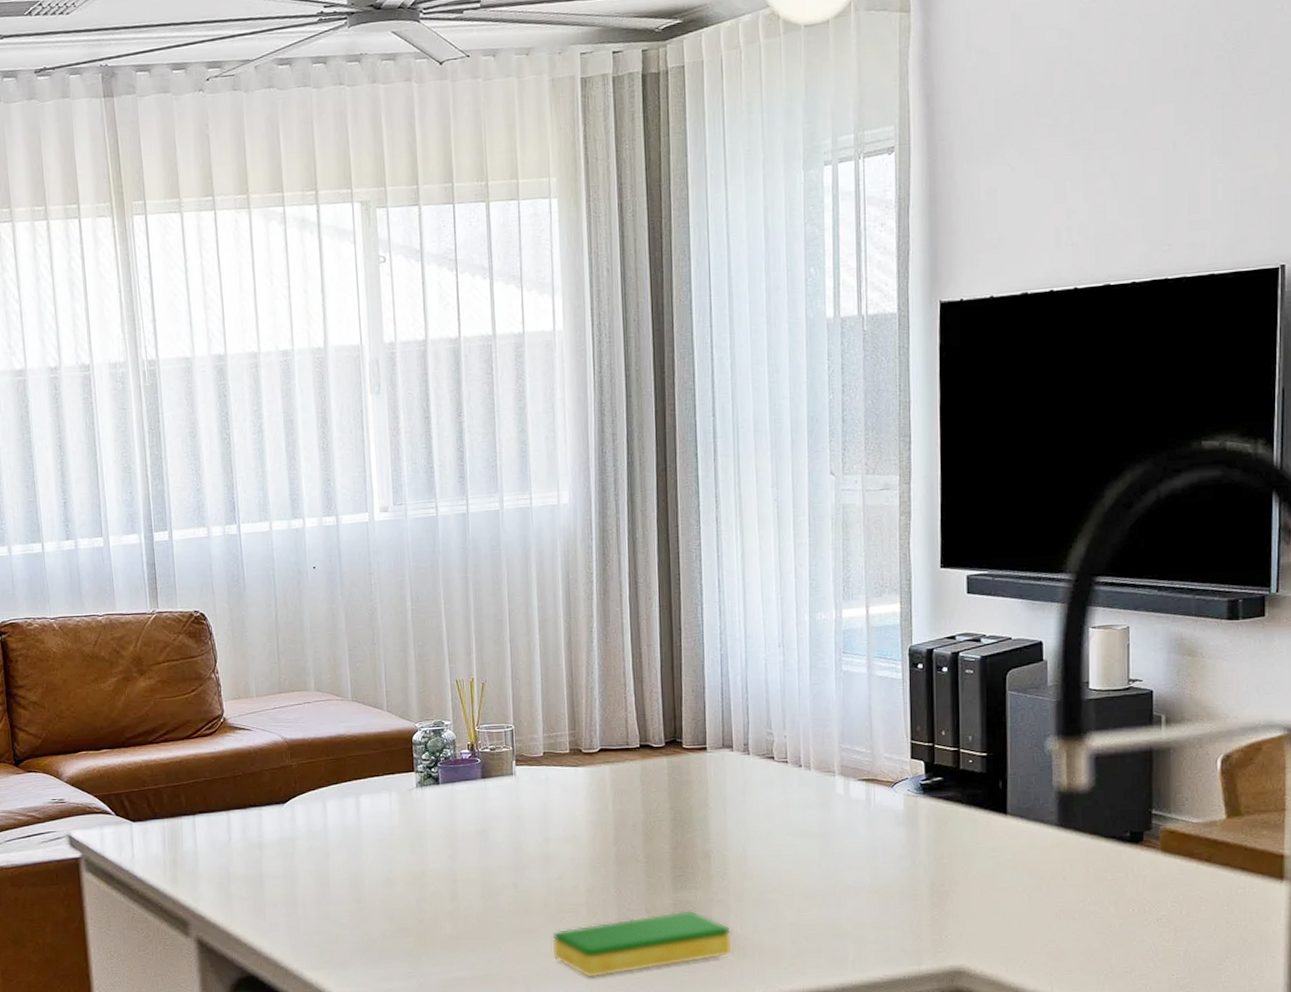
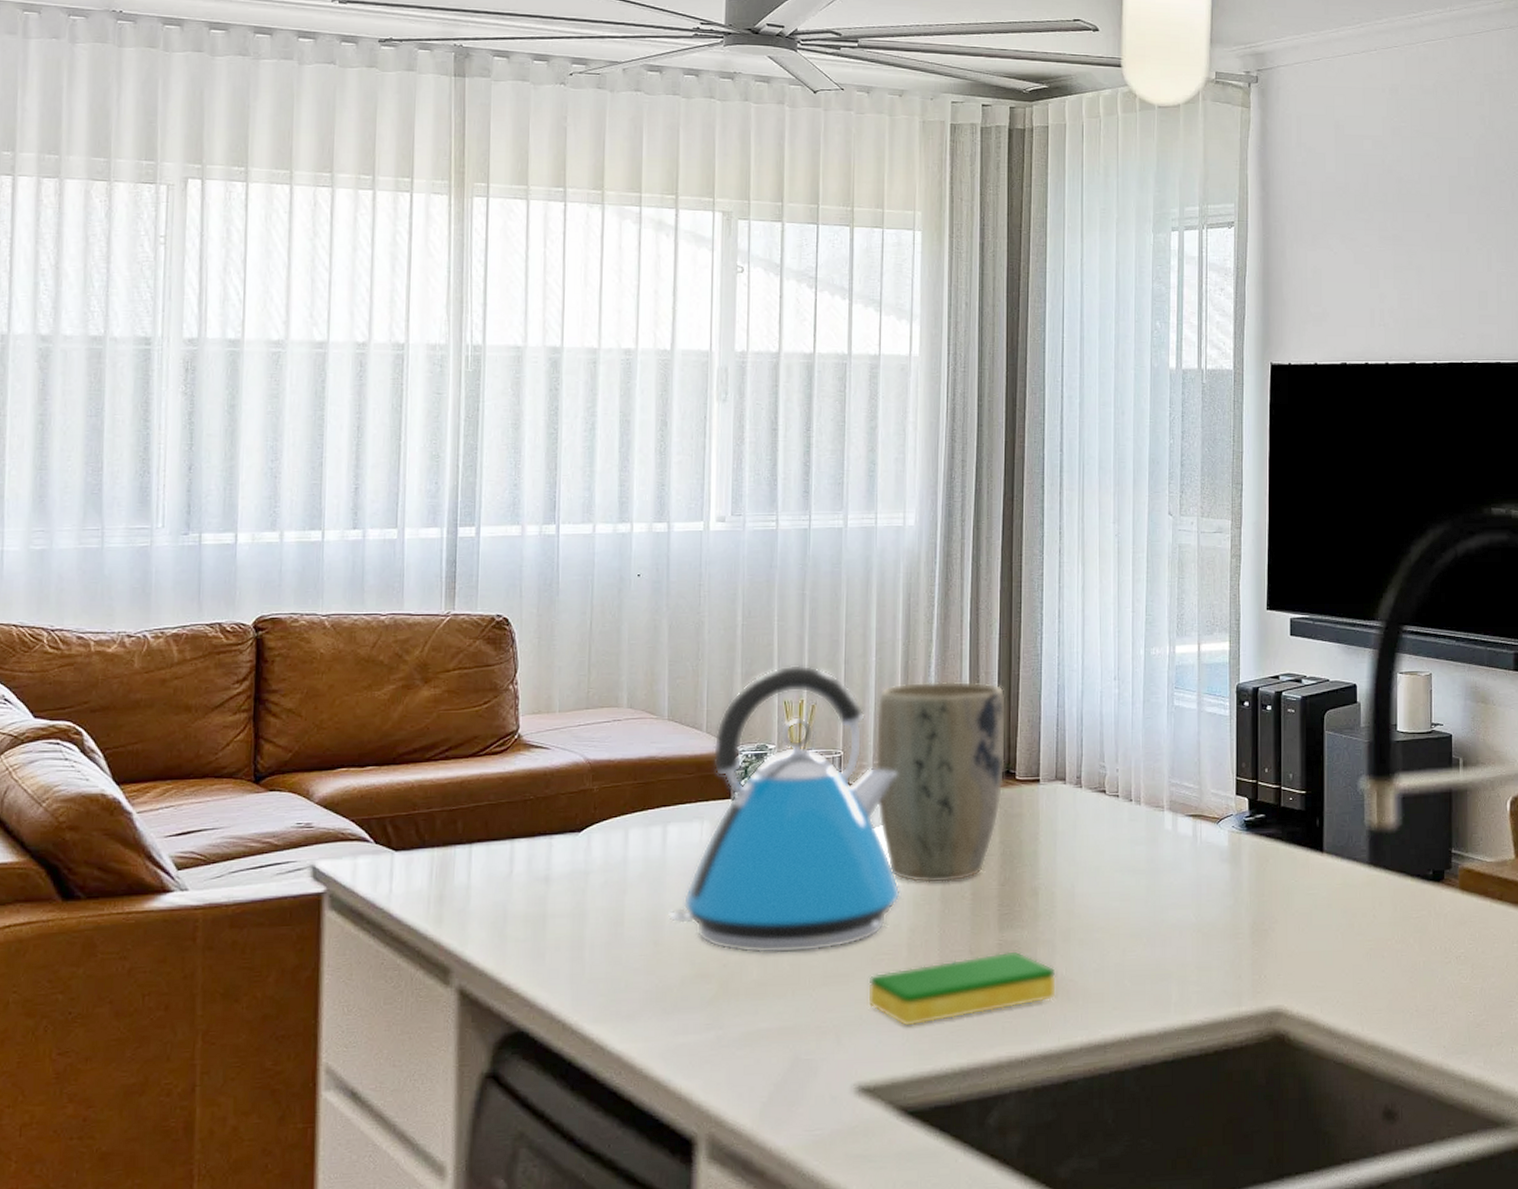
kettle: none [367,644,577,911] -> present [668,664,900,954]
plant pot: none [543,654,672,847] -> present [875,681,1007,883]

